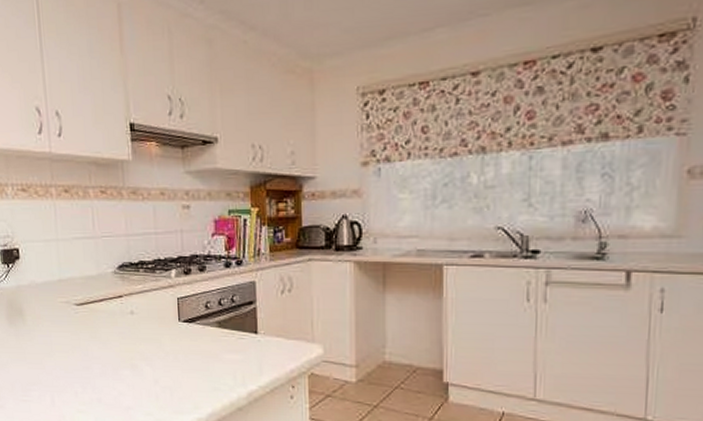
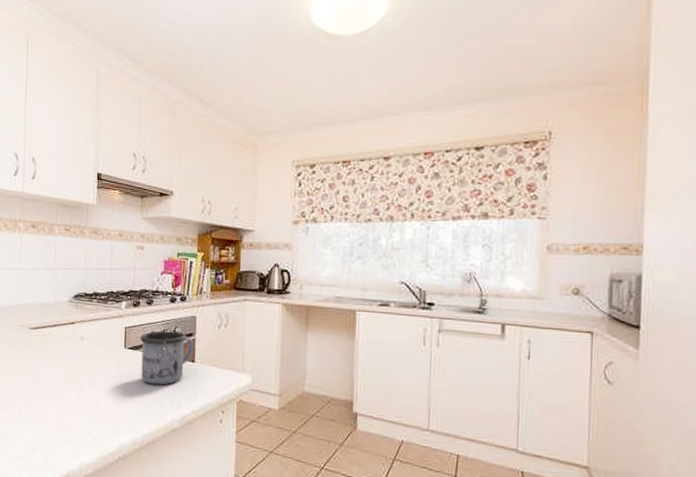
mug: none [195,300,255,360] -> present [140,330,193,385]

